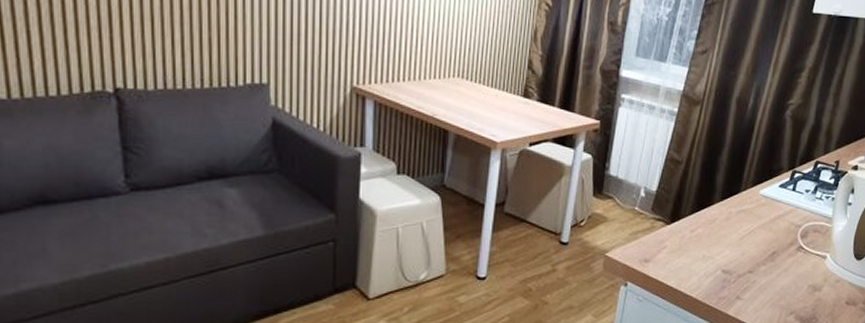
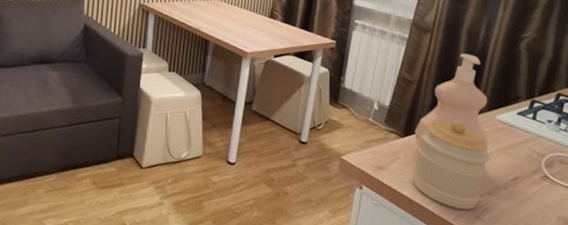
jar: none [677,200,752,292] -> present [411,120,490,210]
soap bottle: none [681,125,753,232] -> present [414,53,488,152]

